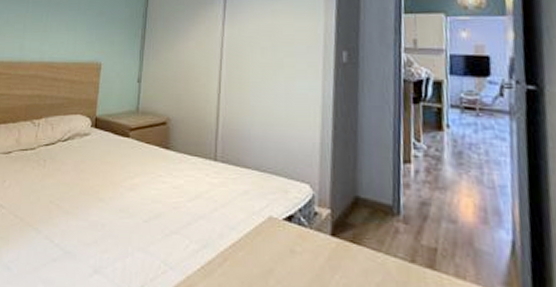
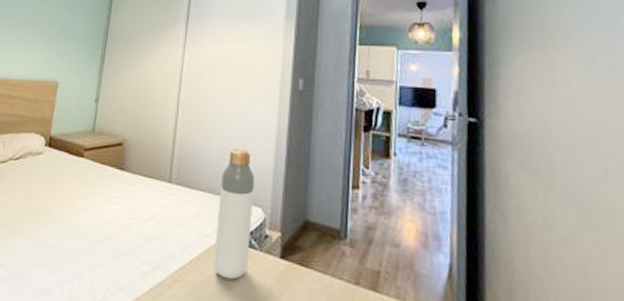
bottle: none [263,125,302,258] -> present [214,149,255,280]

